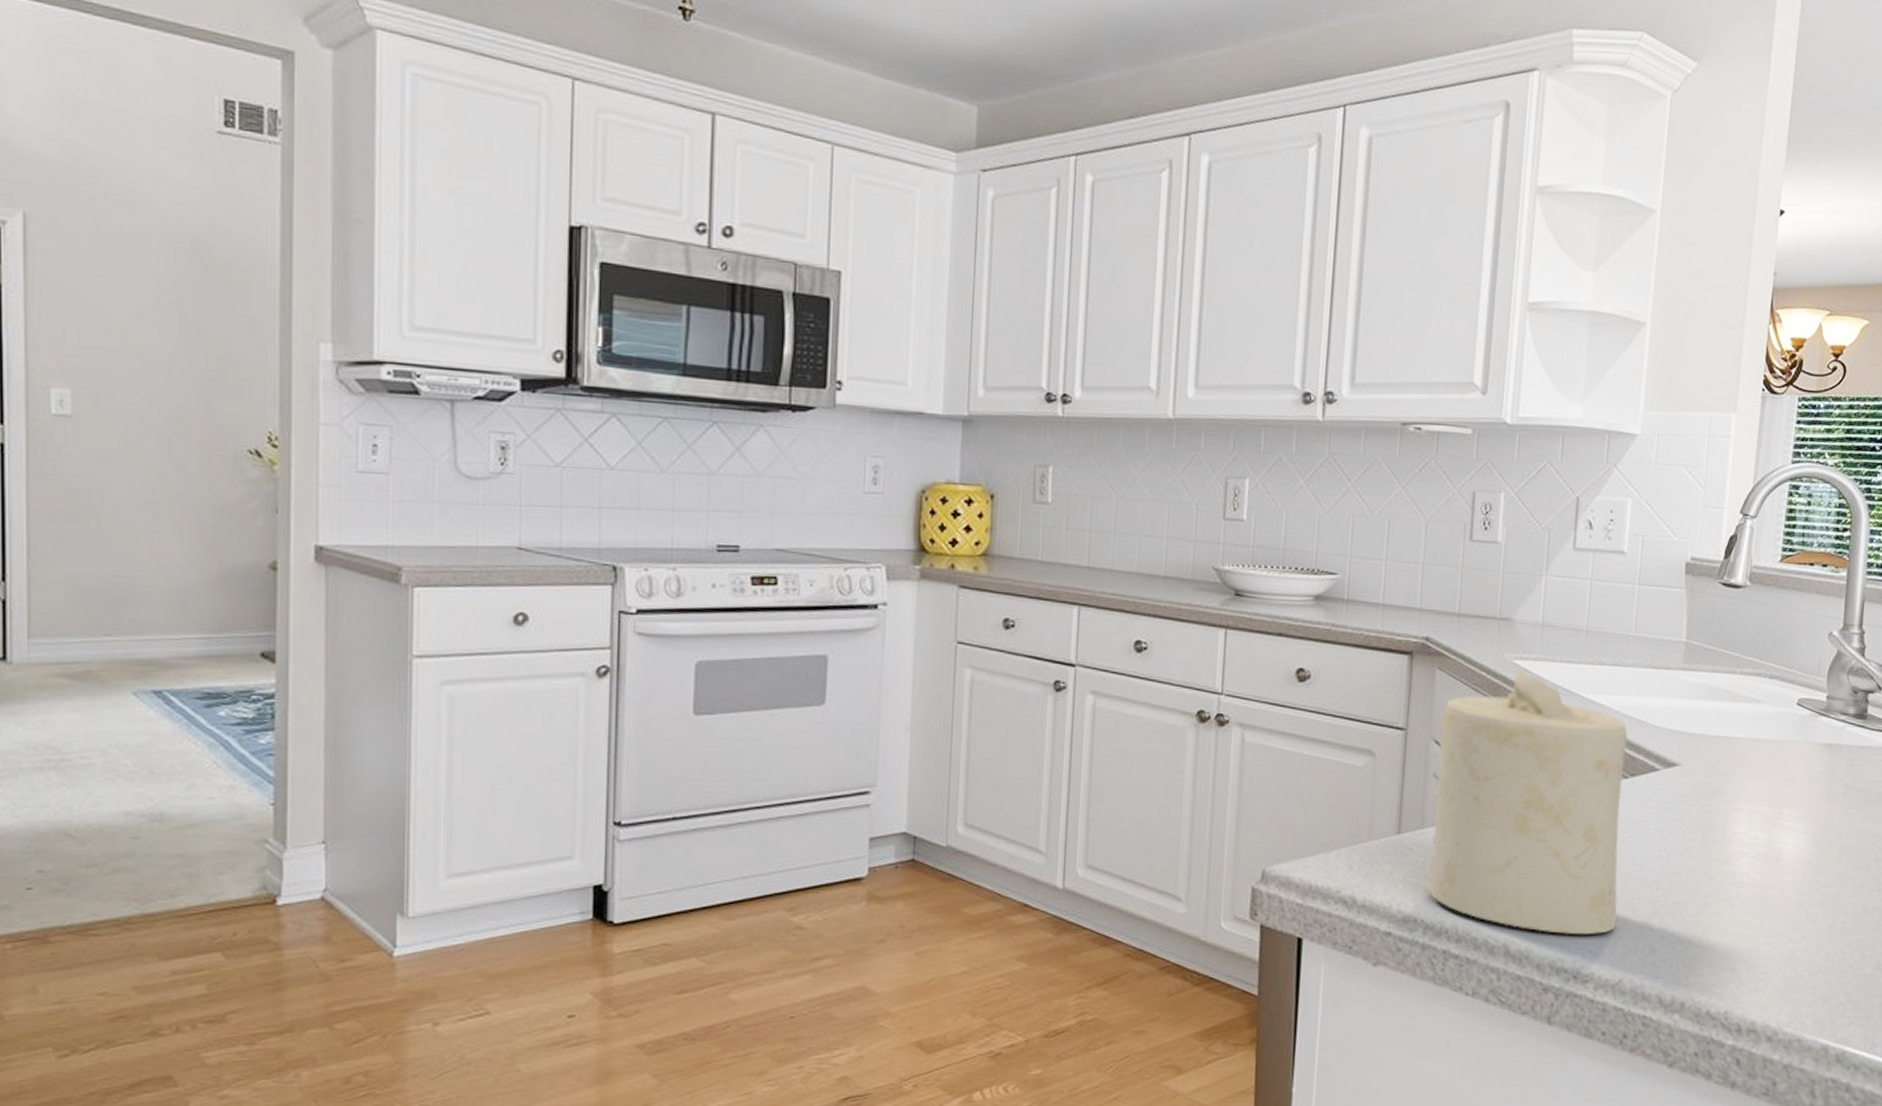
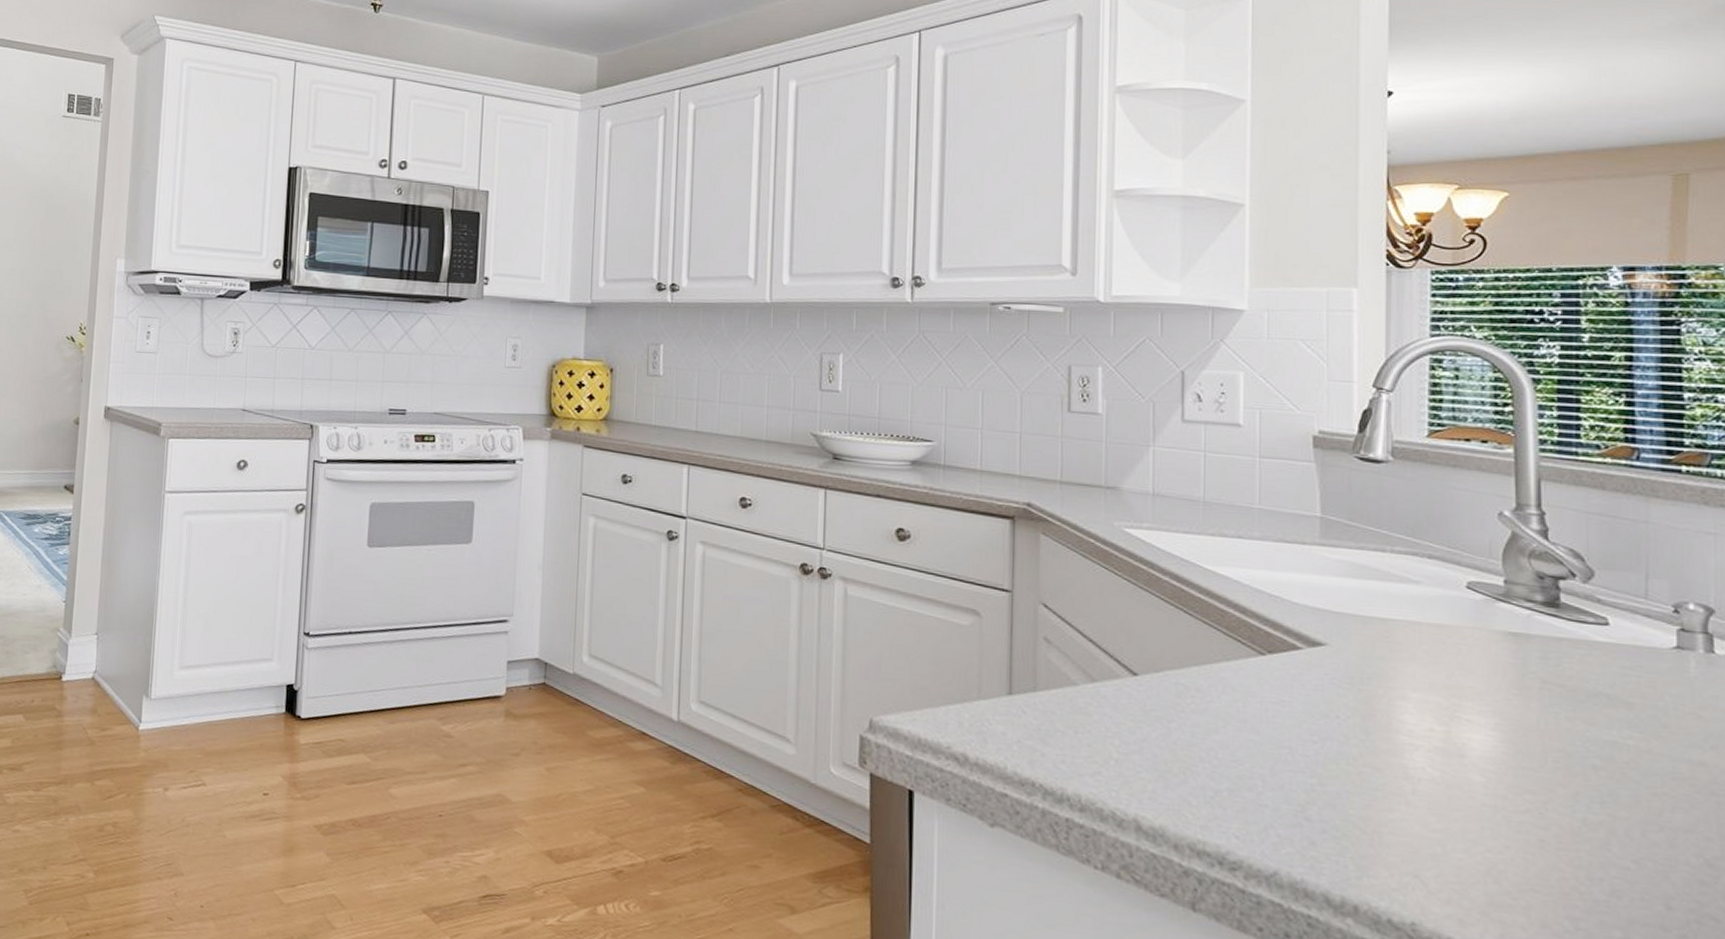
candle: present [1429,670,1627,934] -> none [1046,538,1265,819]

